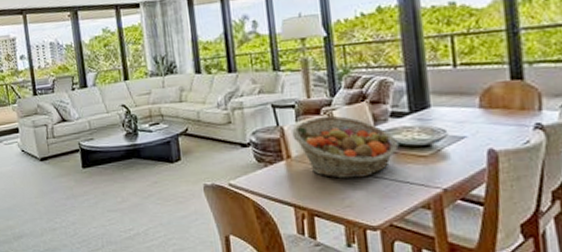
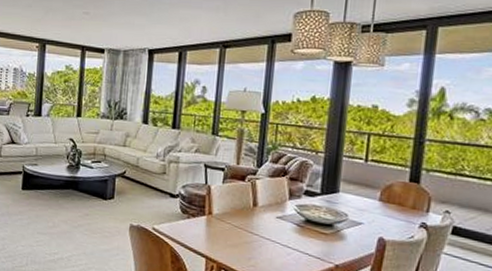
fruit basket: present [292,115,399,179] -> none [217,183,306,243]

